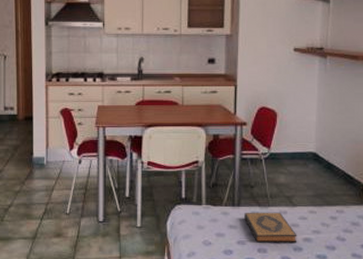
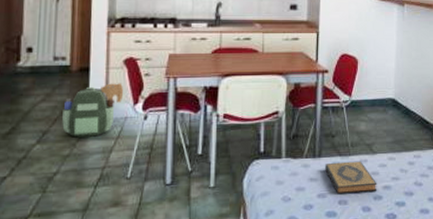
backpack: none [13,131,61,177] -> present [62,83,124,137]

